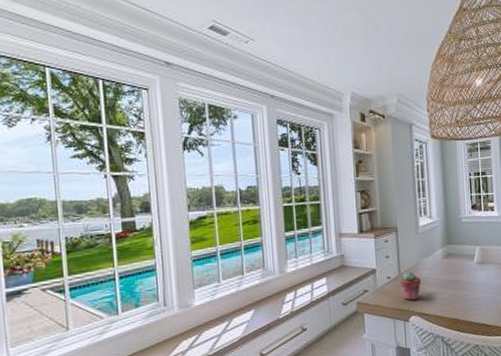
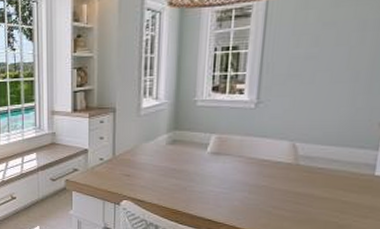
potted succulent: present [400,271,421,301] -> none [114,155,137,185]

